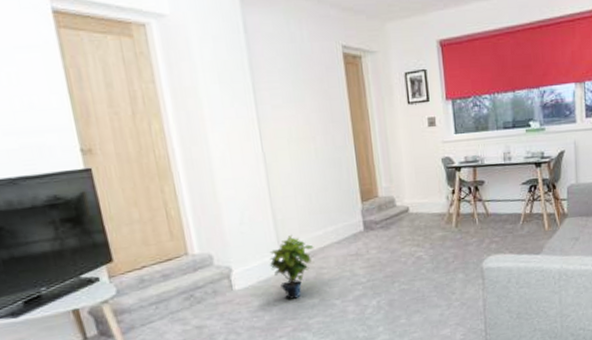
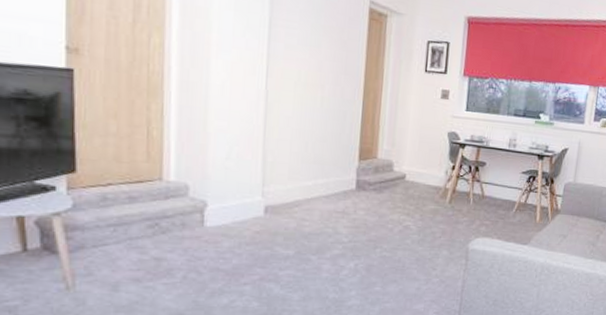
potted plant: present [269,234,314,300] -> none [248,179,300,247]

